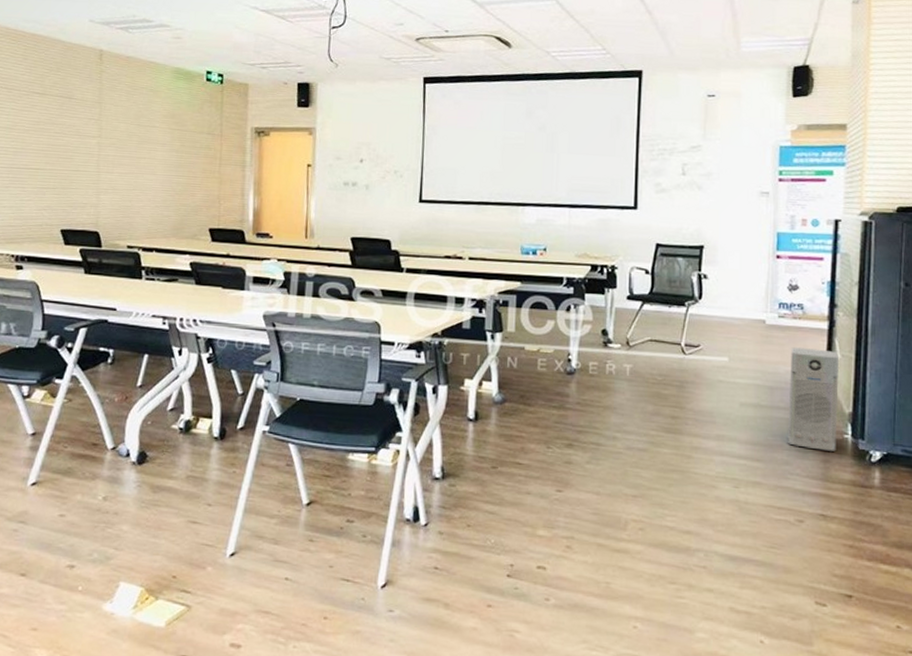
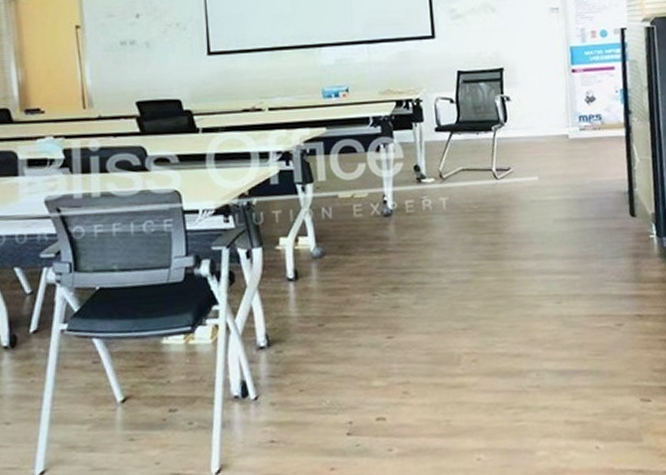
air purifier: present [788,347,840,451] -> none [594,156,644,254]

